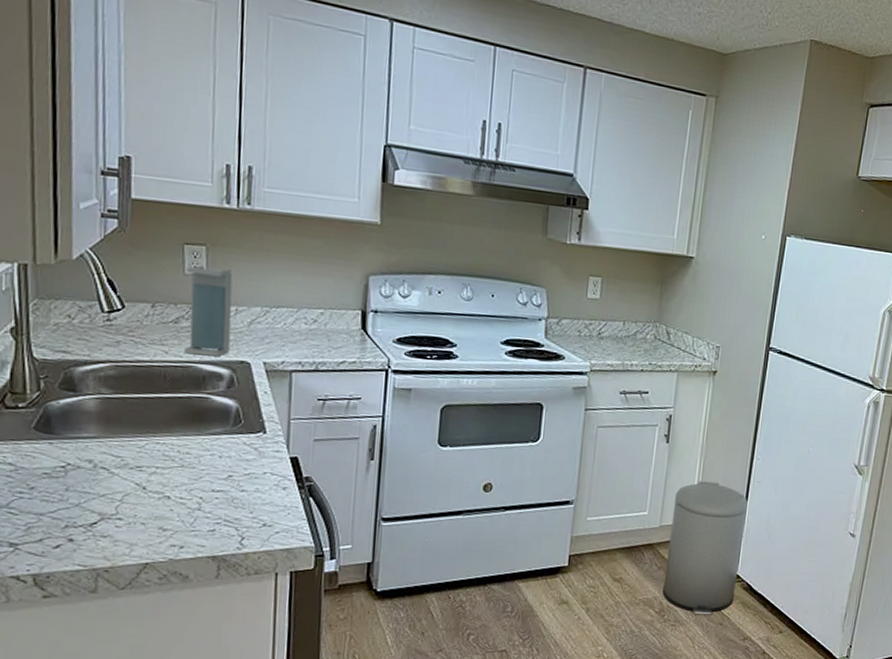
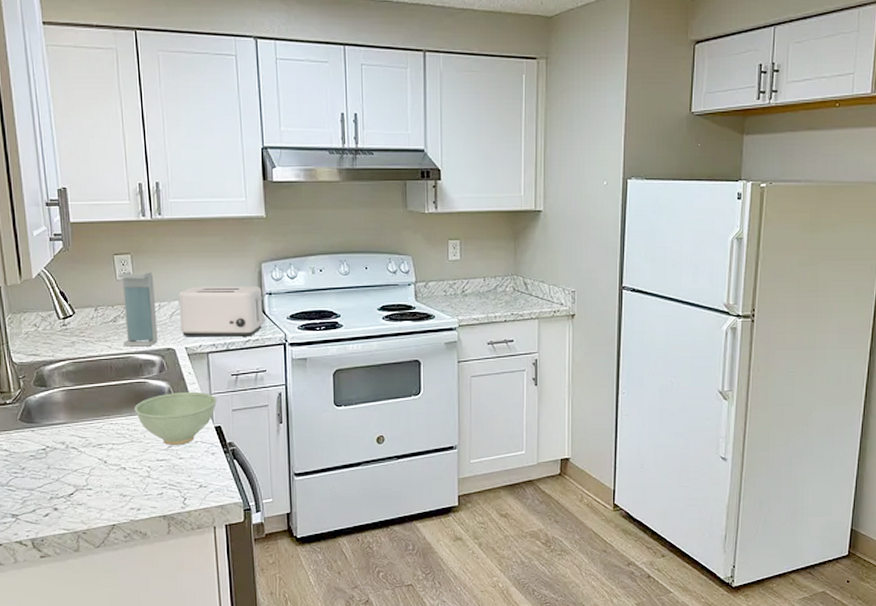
bowl: none [189,413,296,475] -> present [134,391,217,445]
toaster: none [260,292,367,358] -> present [178,286,263,337]
pedal bin: present [662,481,749,615] -> none [547,418,619,544]

